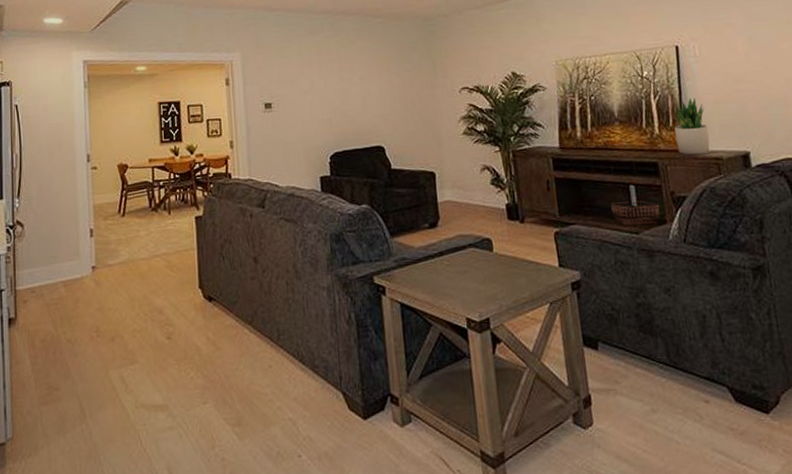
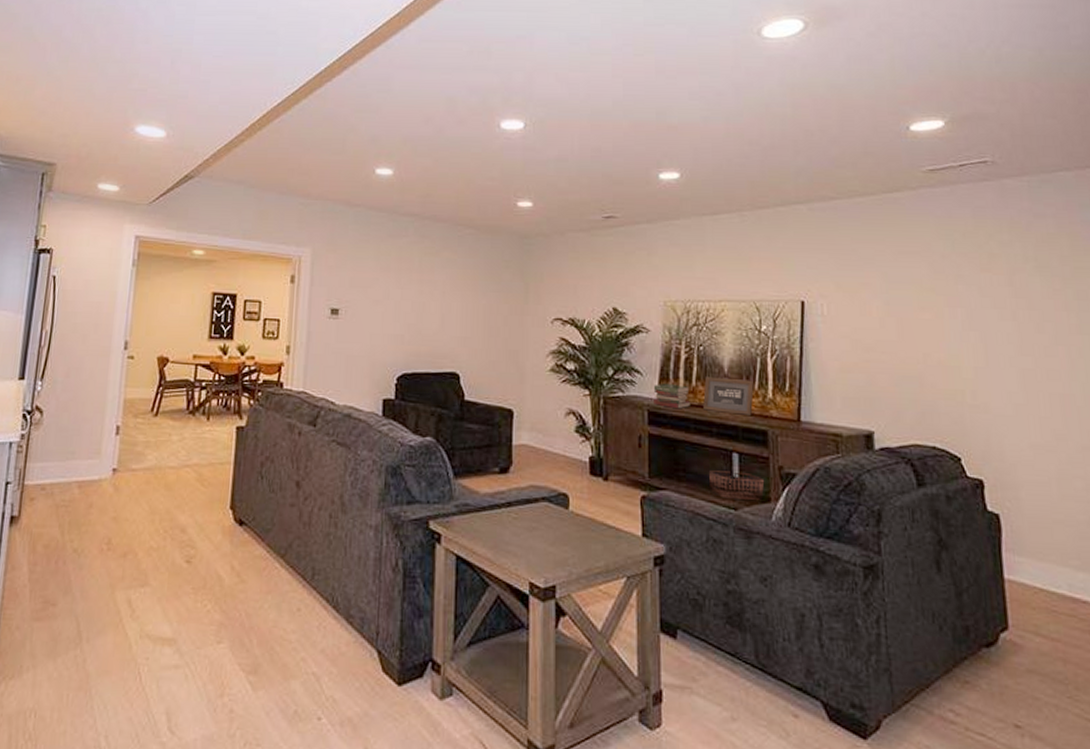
books: none [554,132,588,154] -> present [653,383,690,409]
picture frame: none [598,120,643,152] -> present [703,377,754,417]
planter: present [674,97,710,157] -> none [791,362,829,430]

